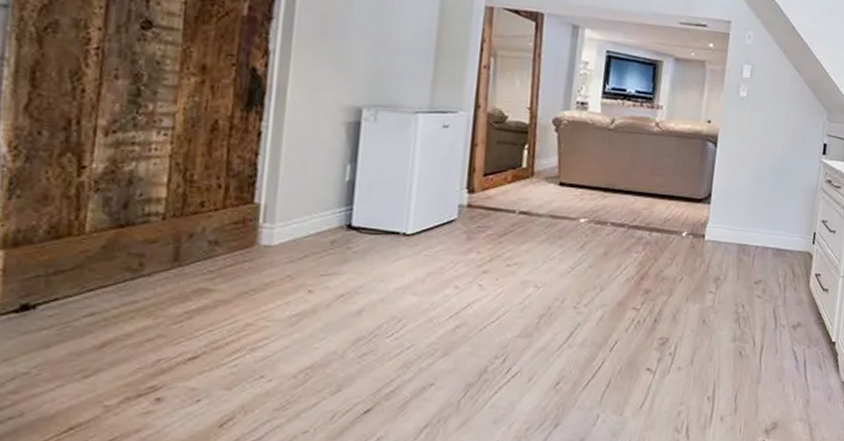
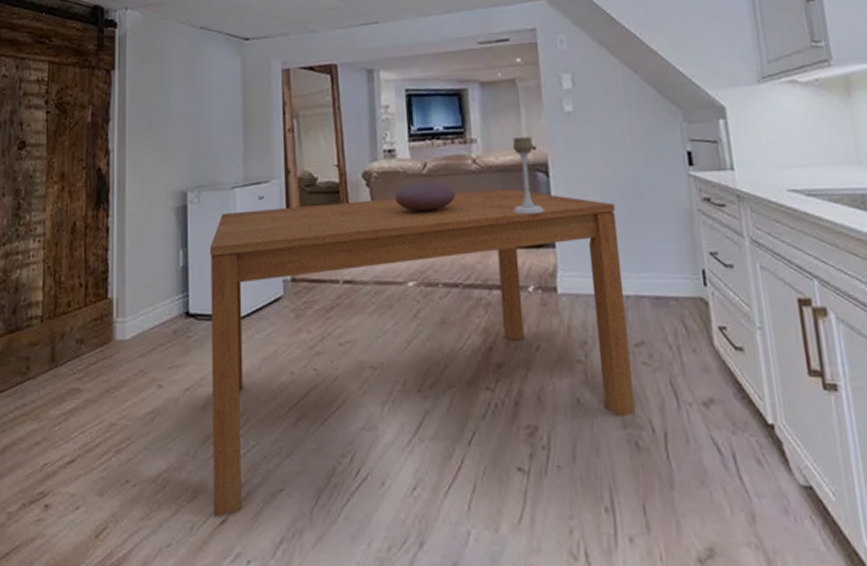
dining table: none [357,135,763,407] -> present [209,188,635,517]
decorative bowl: none [580,134,636,162] -> present [395,181,456,212]
candle holder: none [682,110,710,176] -> present [512,137,545,214]

